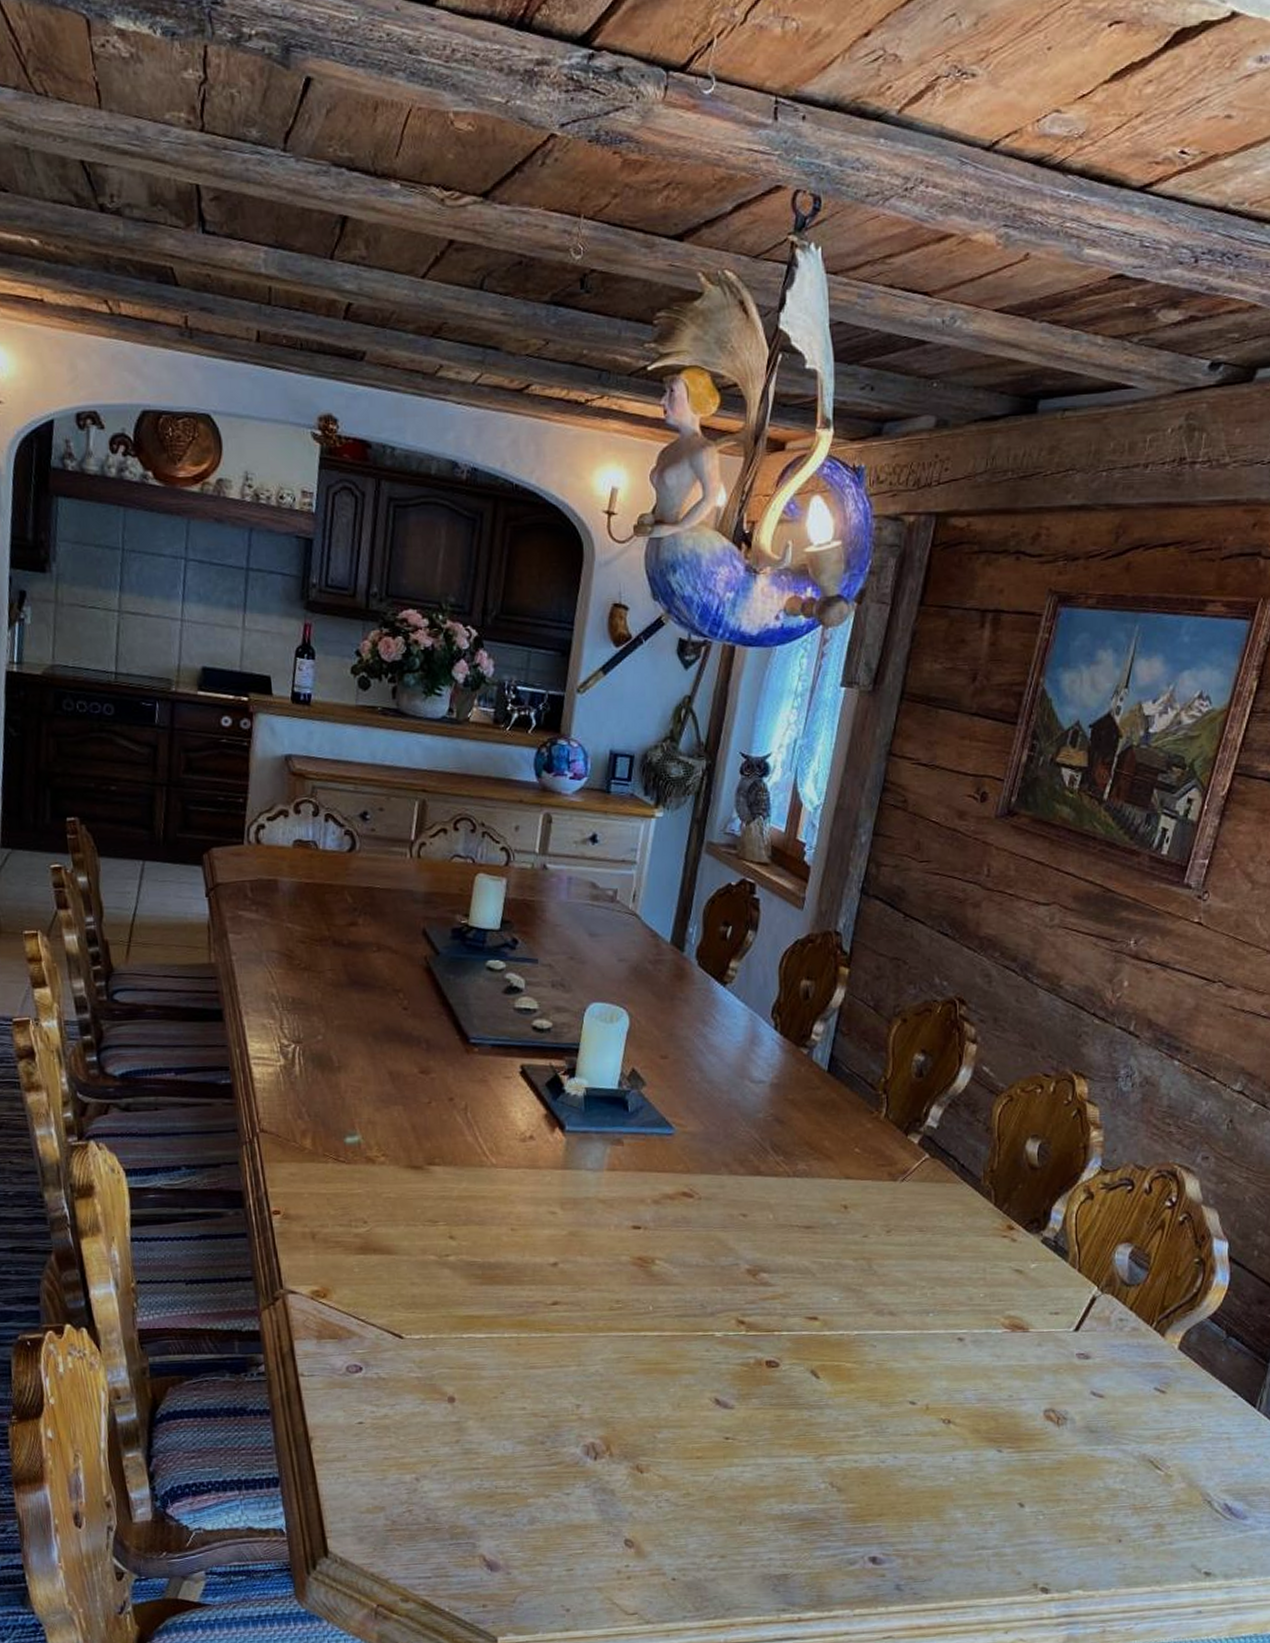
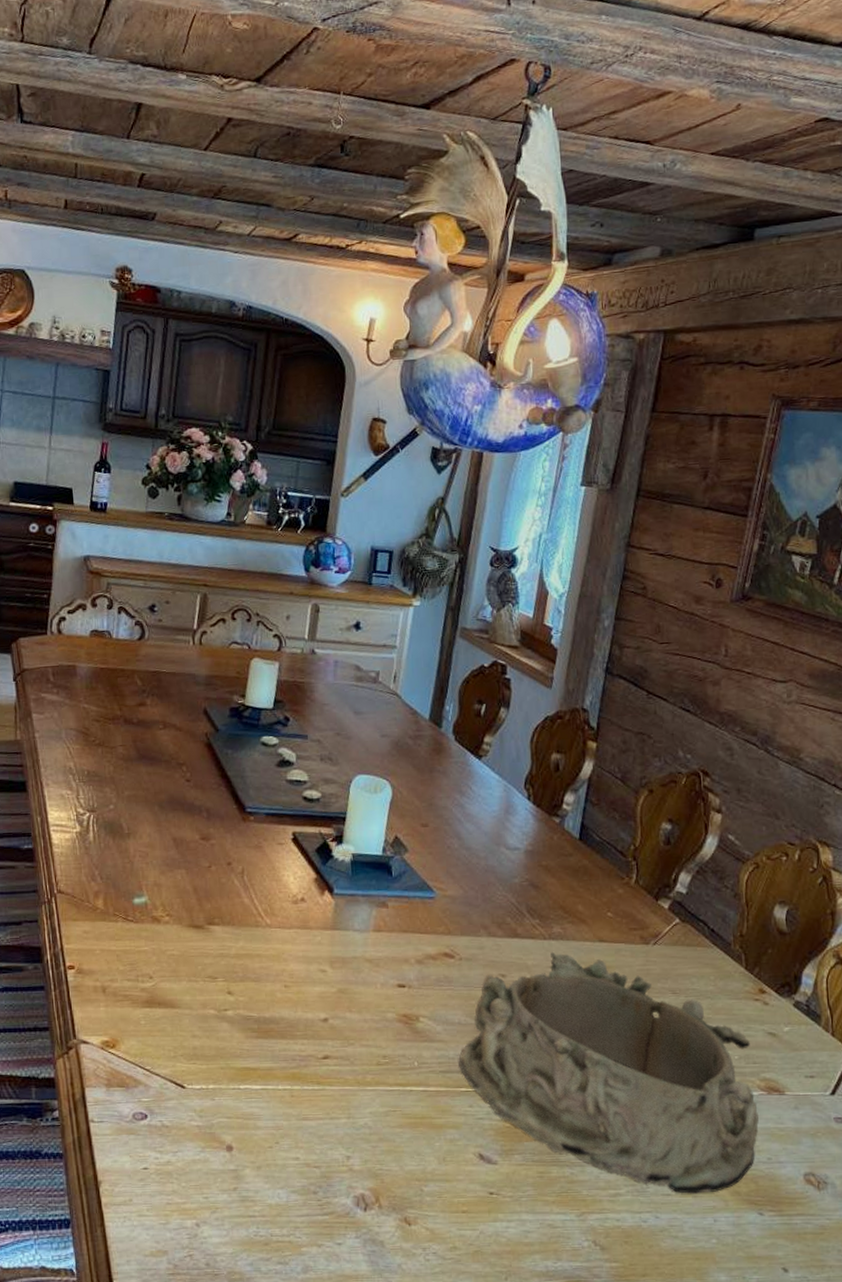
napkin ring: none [695,1190,1001,1433] -> present [458,952,759,1194]

